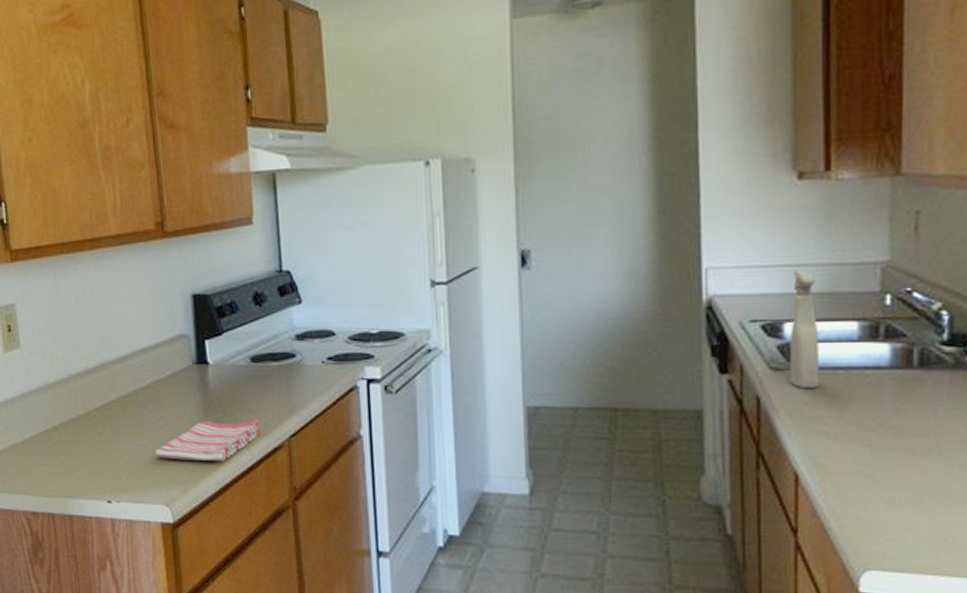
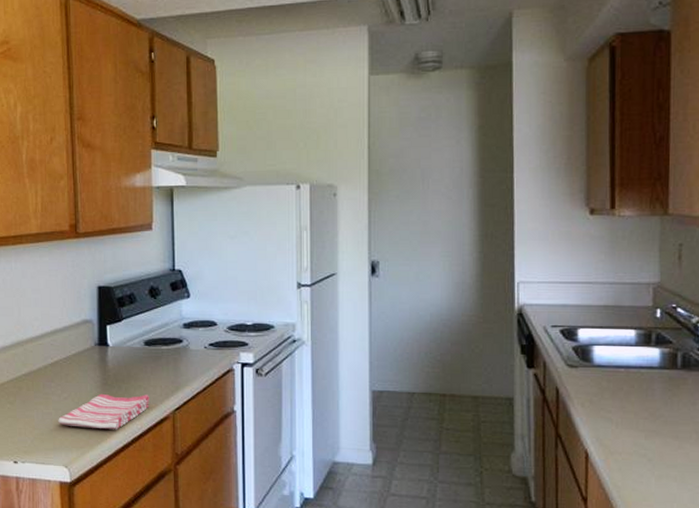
spray bottle: present [790,270,820,388] -> none [582,287,606,382]

